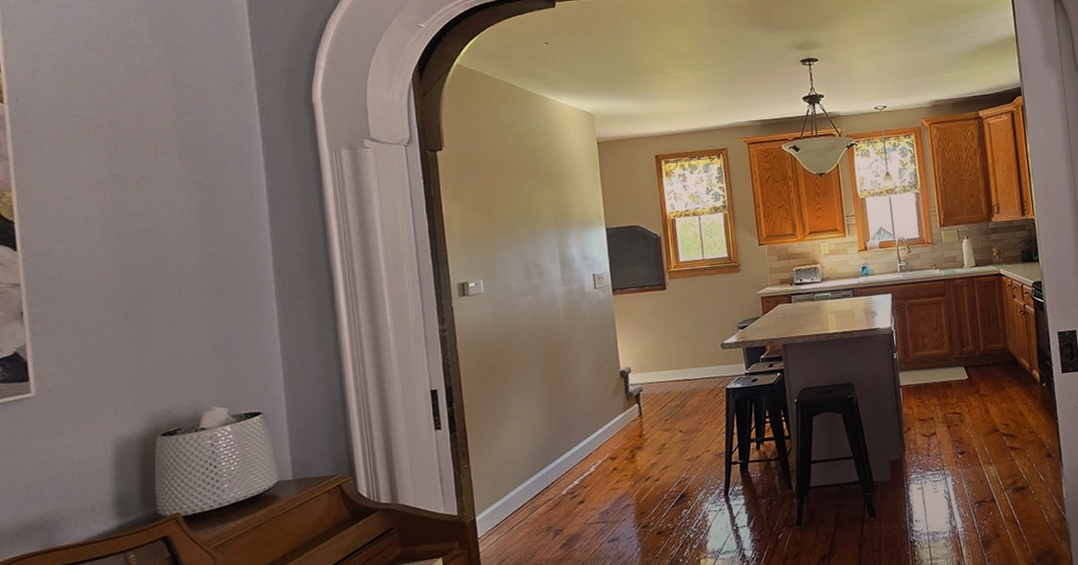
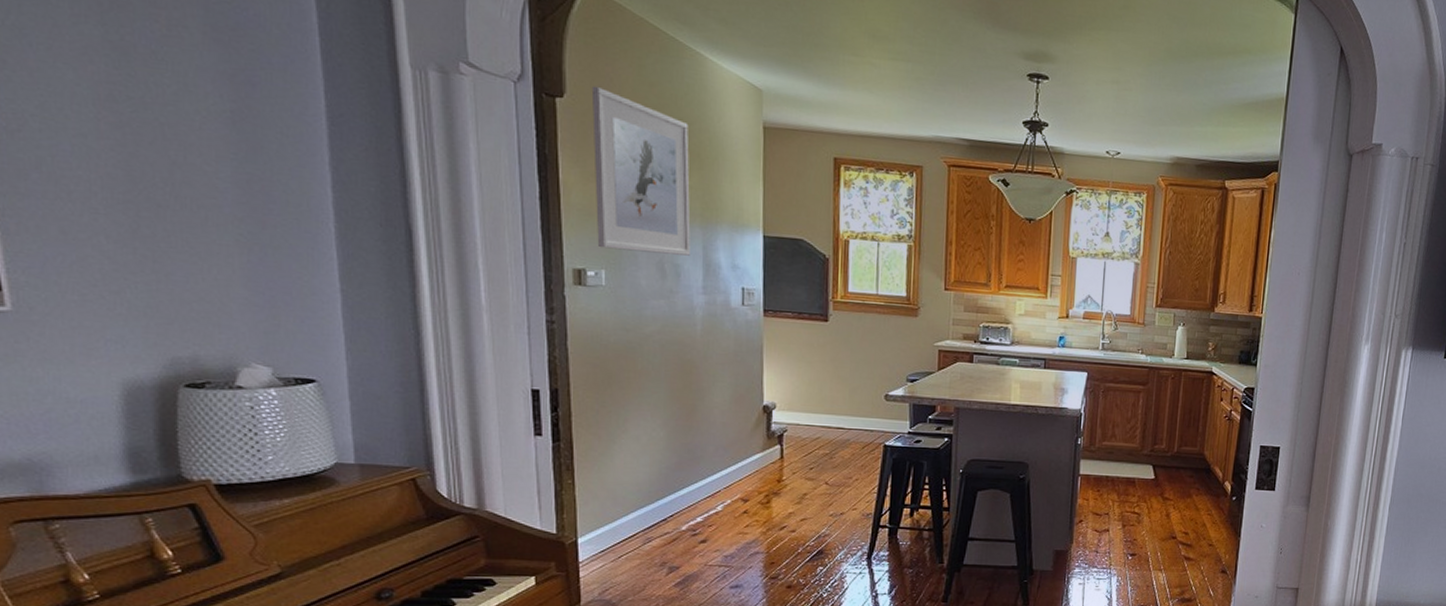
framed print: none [463,136,549,263] -> present [591,85,691,256]

